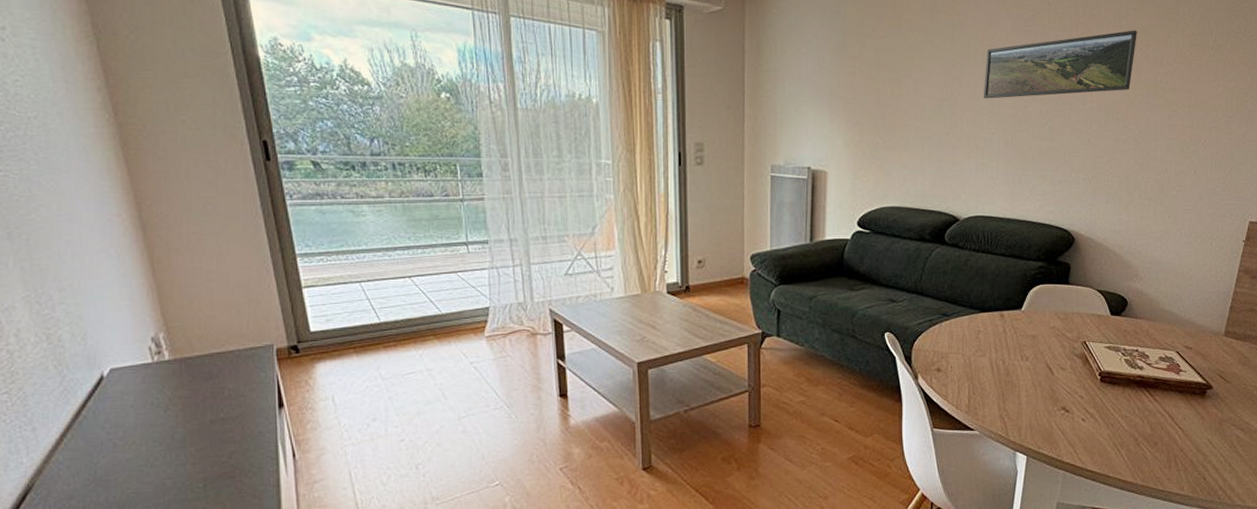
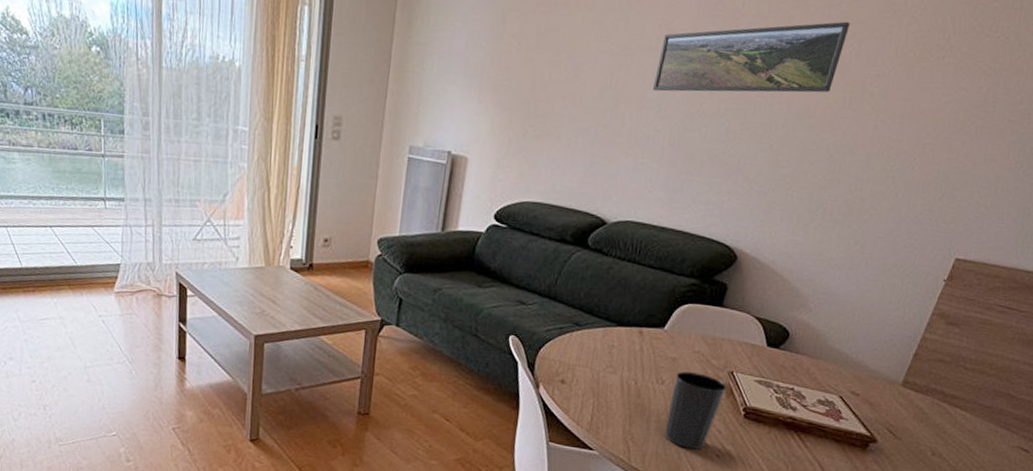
cup: none [1035,346,1082,416] -> present [665,371,727,449]

